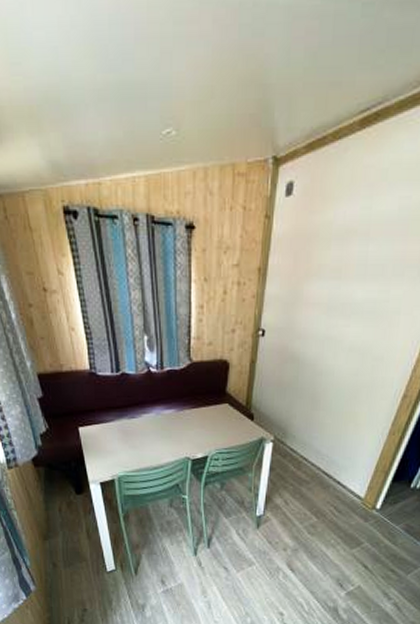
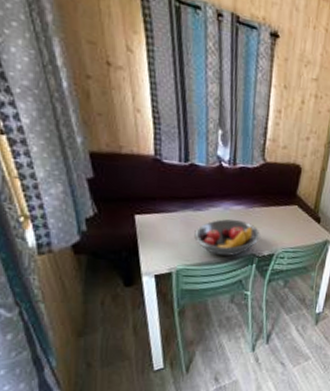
fruit bowl: none [131,423,193,461] -> present [194,219,260,257]

